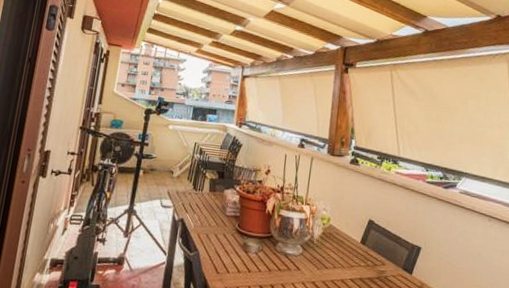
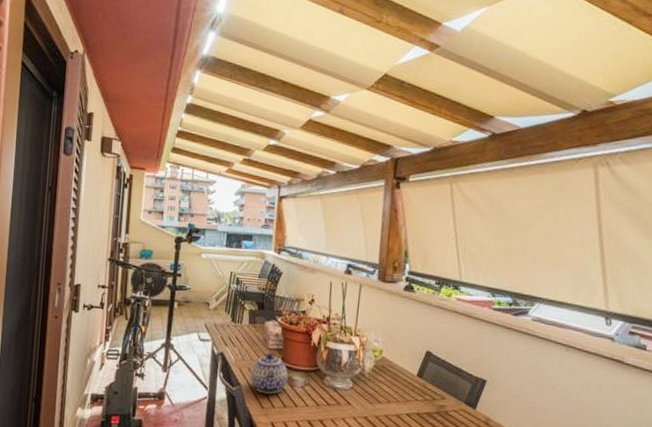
teapot: none [208,219,243,260] -> present [250,352,288,394]

